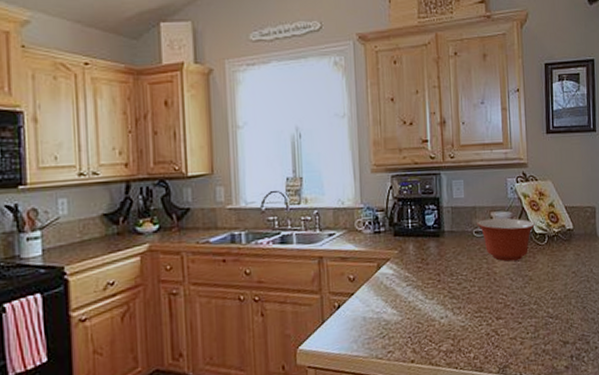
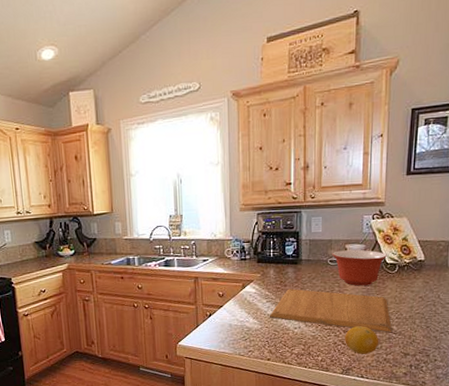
chopping board: none [410,267,549,318] -> present [269,289,393,333]
fruit: none [498,310,536,347] -> present [345,326,379,354]

